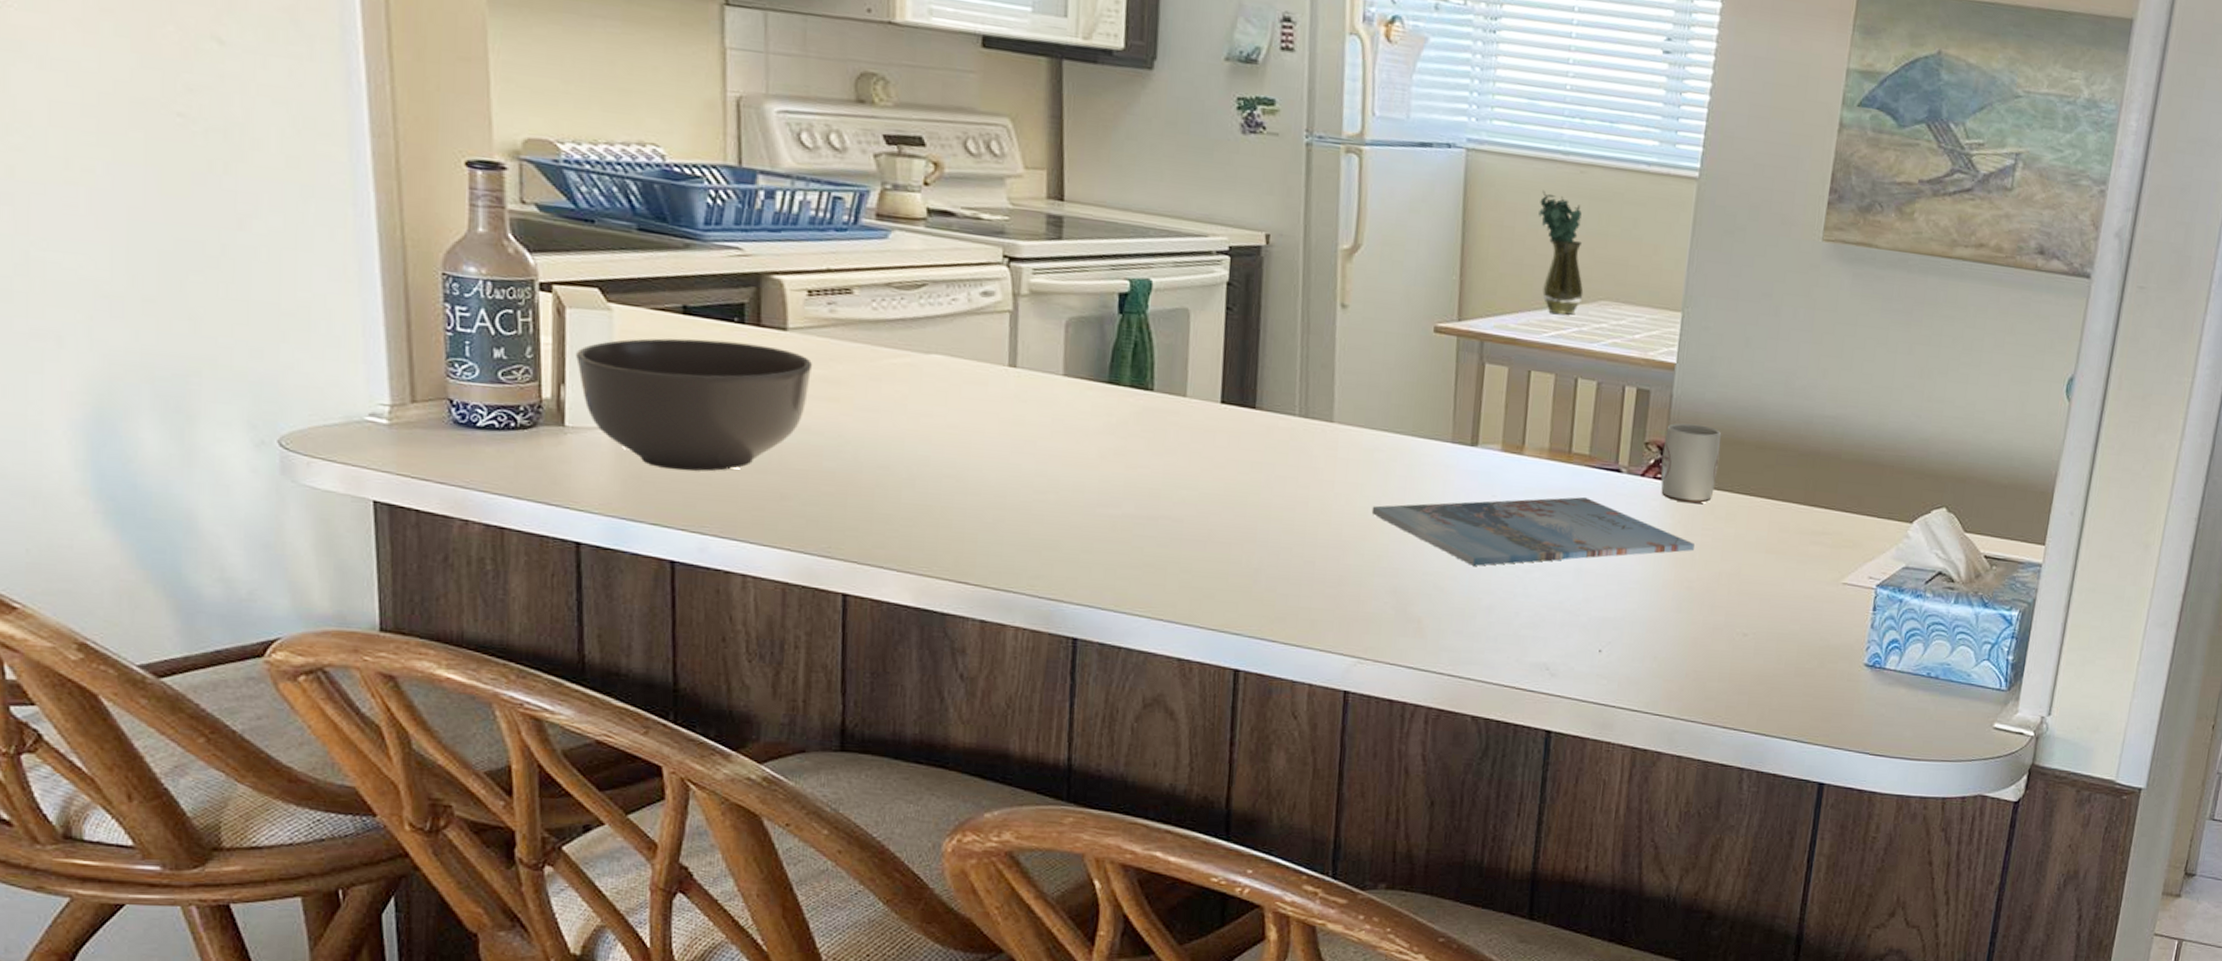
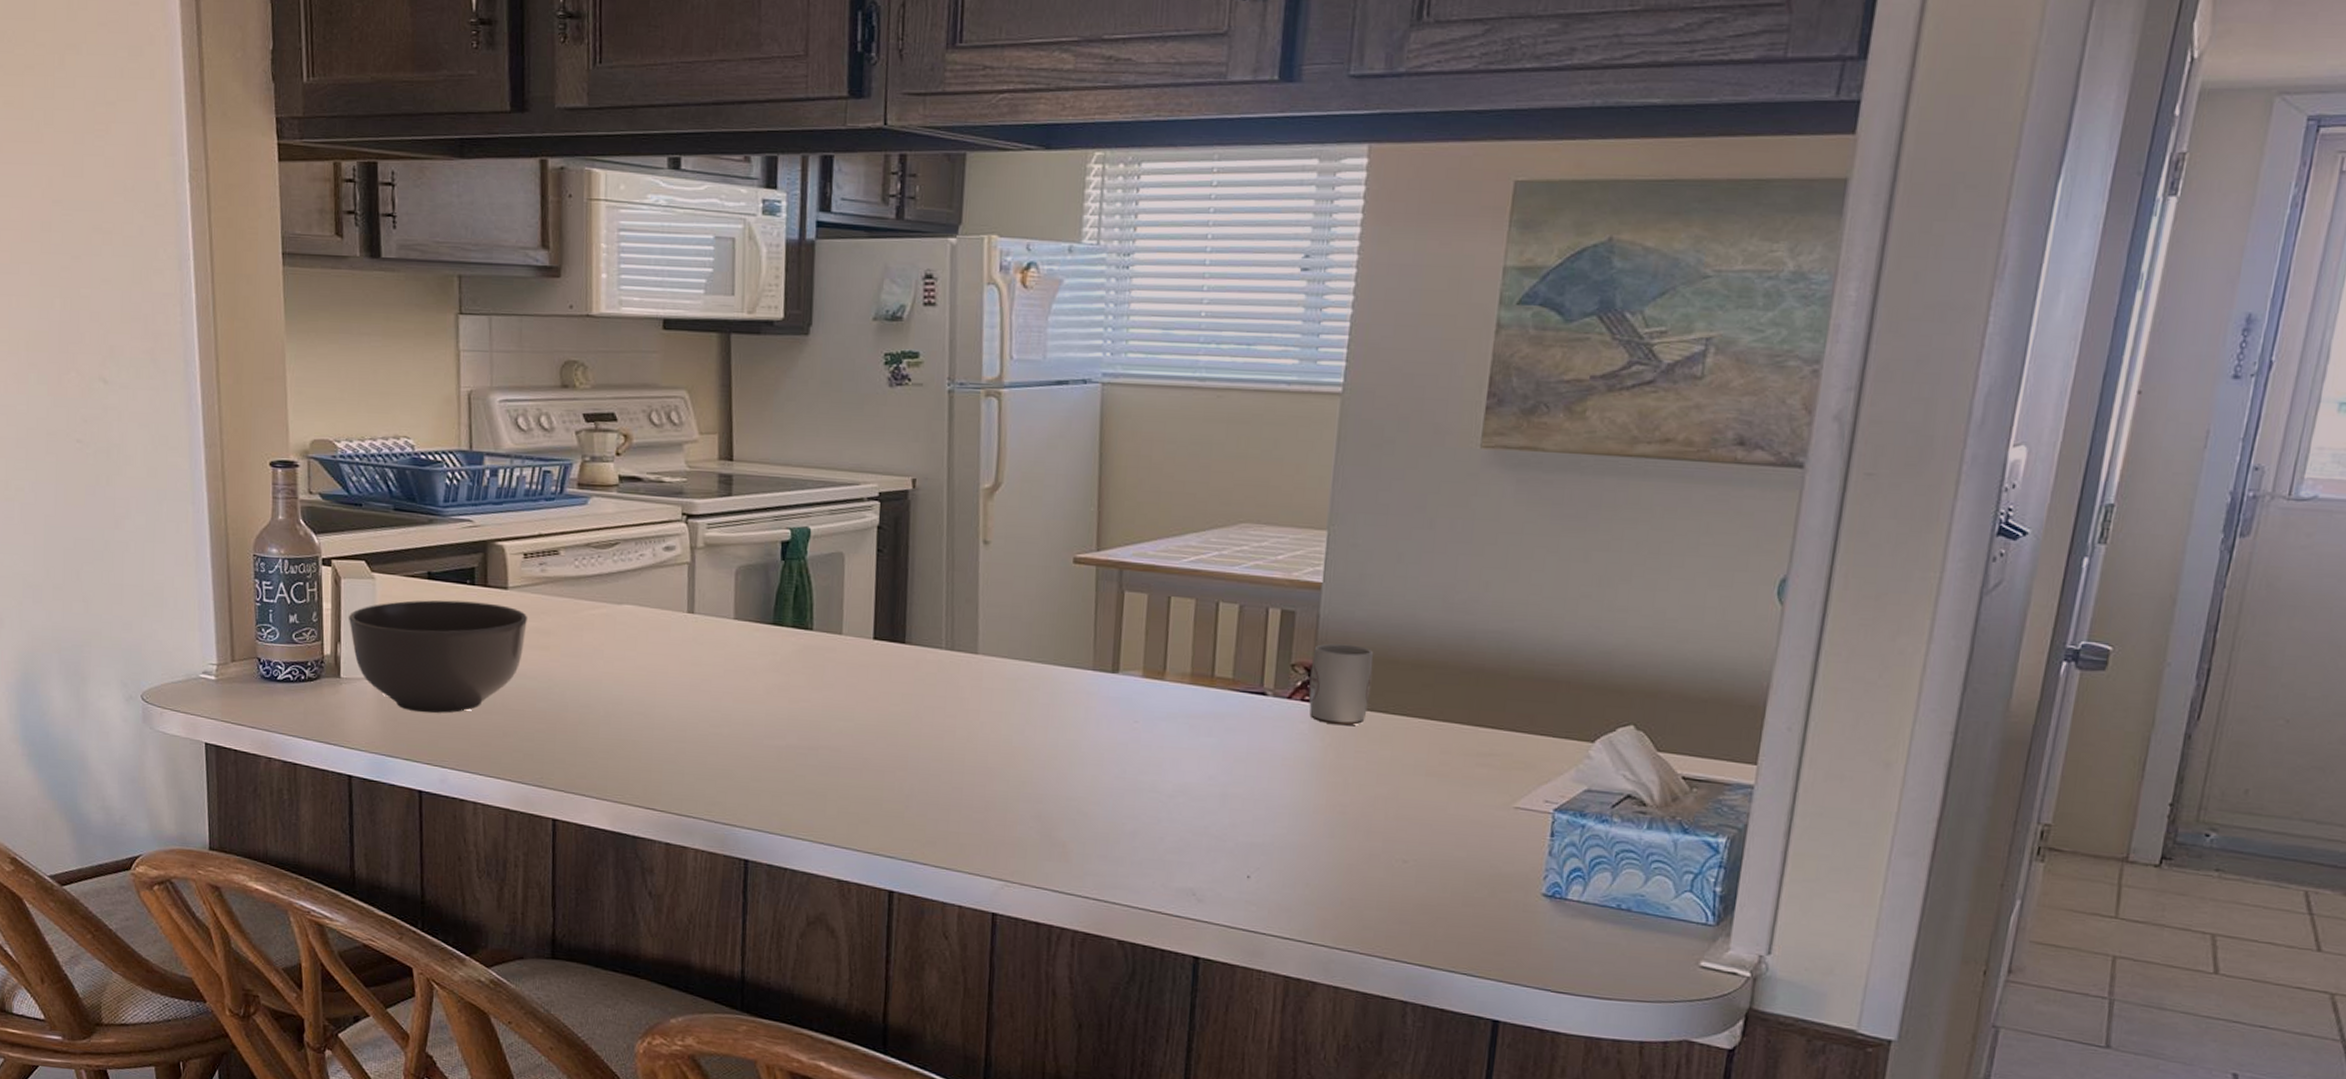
magazine: present [1371,496,1694,566] -> none [1016,720,1347,791]
vase: present [1539,189,1584,315] -> none [1175,417,1223,539]

